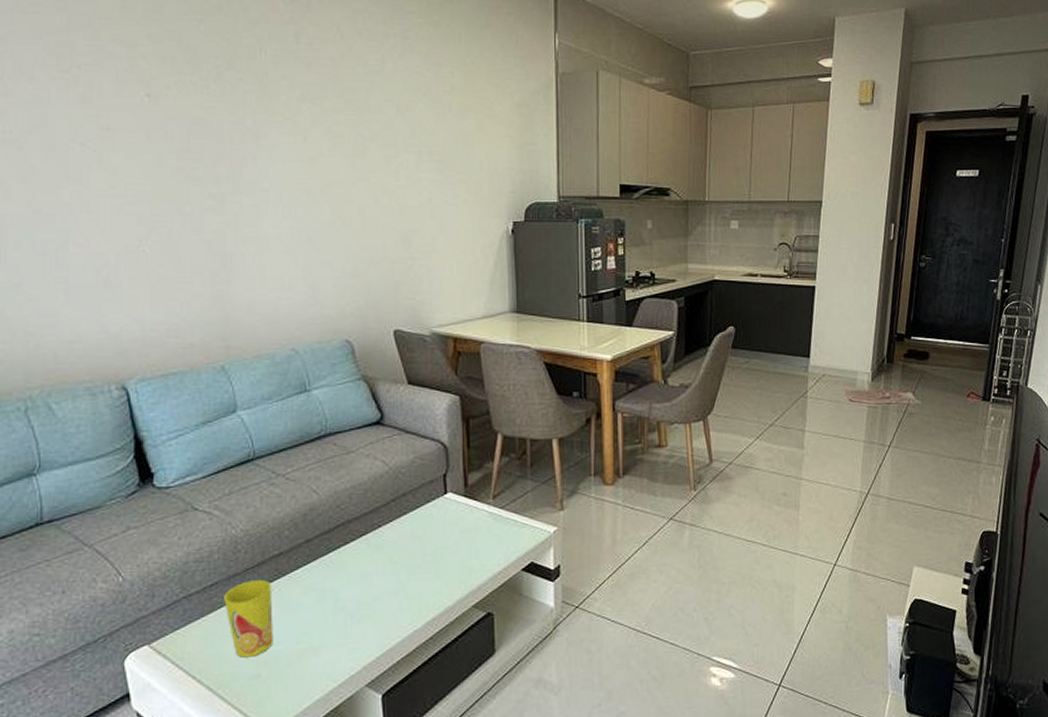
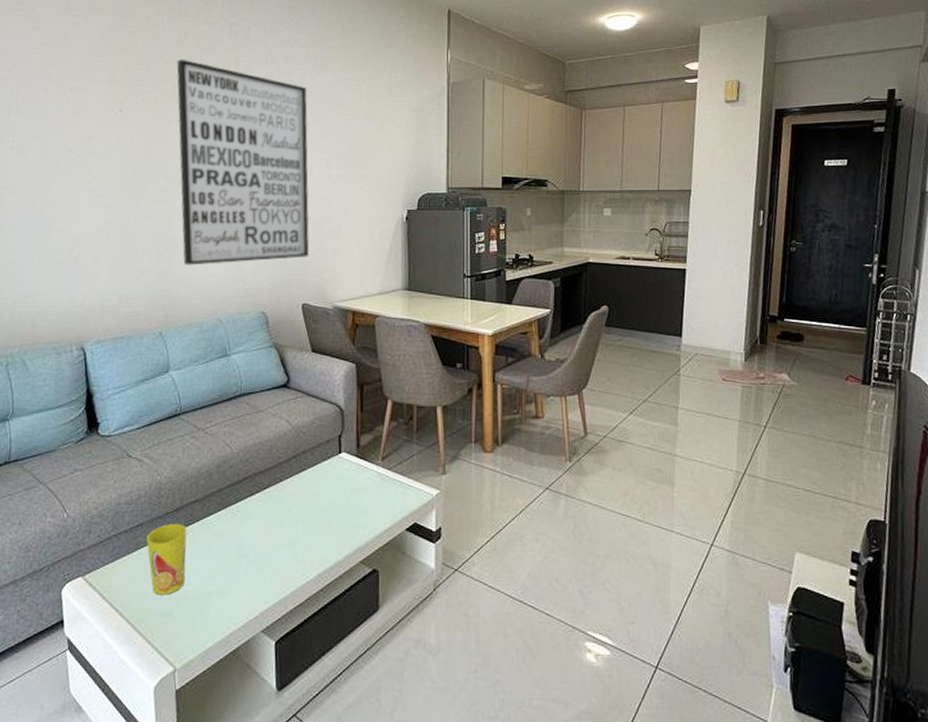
wall art: none [218,31,400,287] -> present [176,59,310,266]

